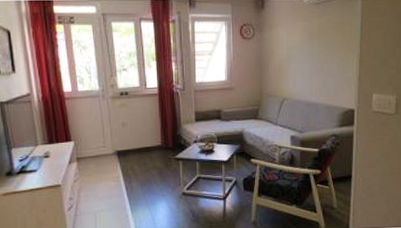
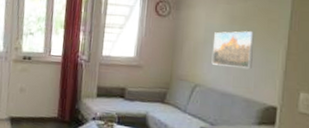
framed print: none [295,45,331,79] -> present [211,31,254,69]

